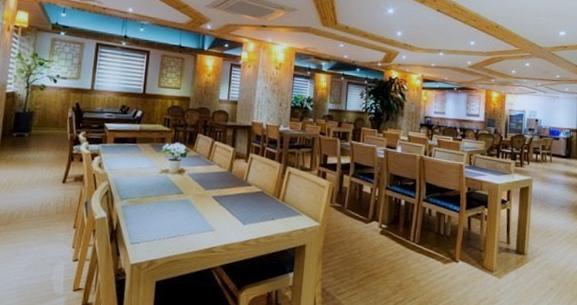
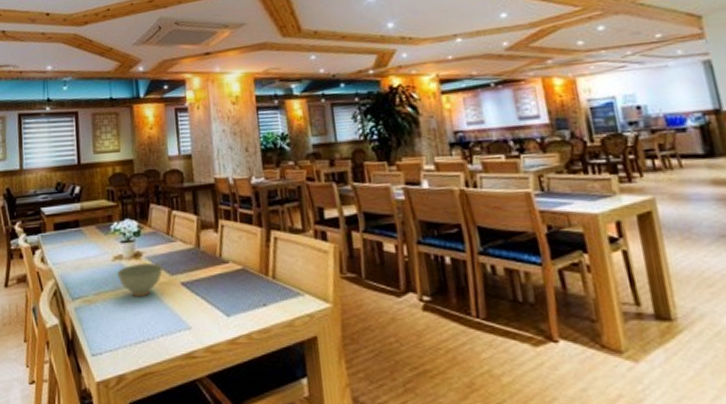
bowl: none [162,178,200,203] -> present [117,263,163,297]

